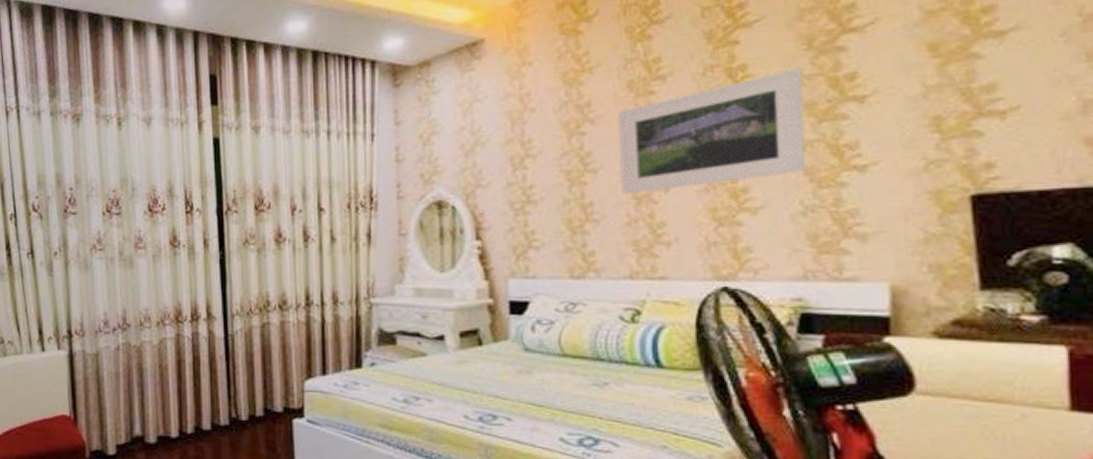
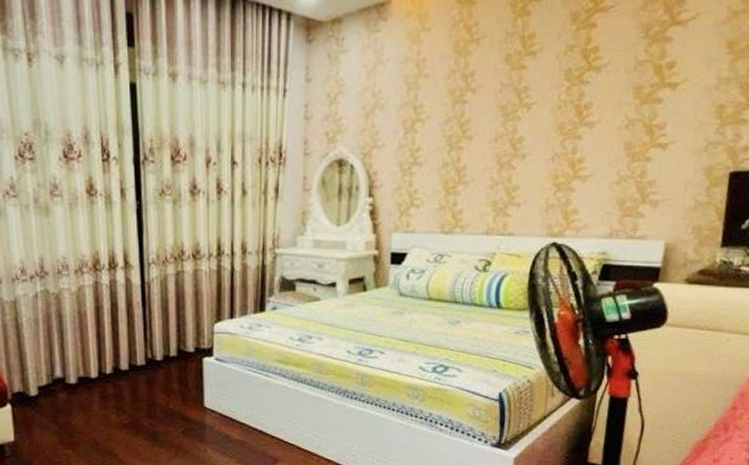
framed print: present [618,68,806,195] -> none [489,54,637,160]

